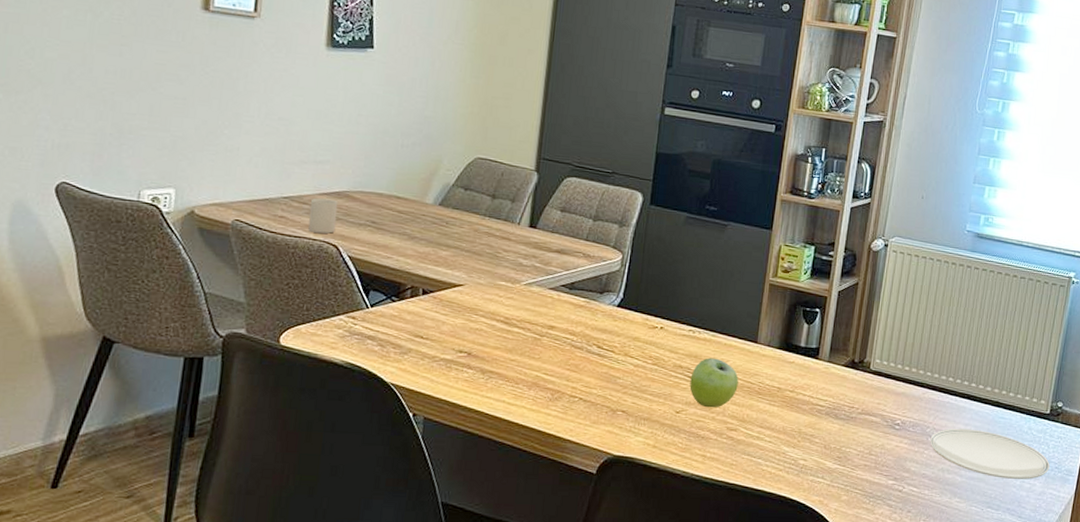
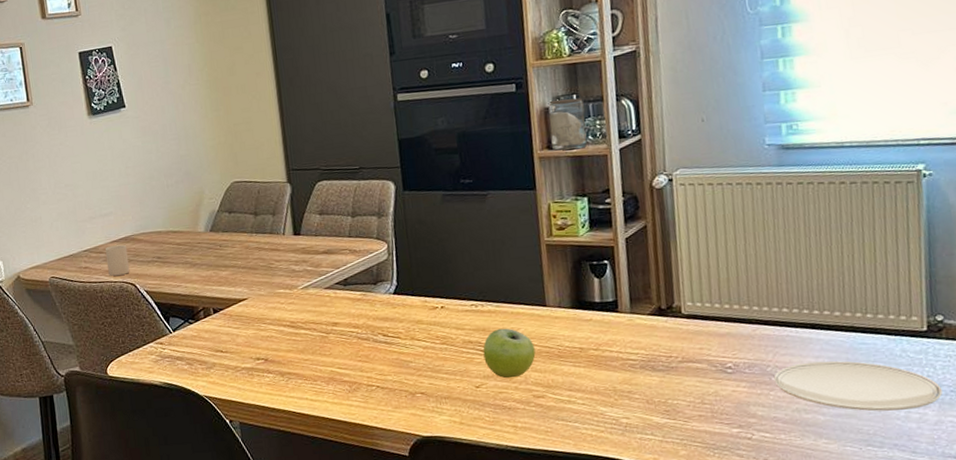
jar: none [794,149,830,200] -> present [548,98,587,151]

